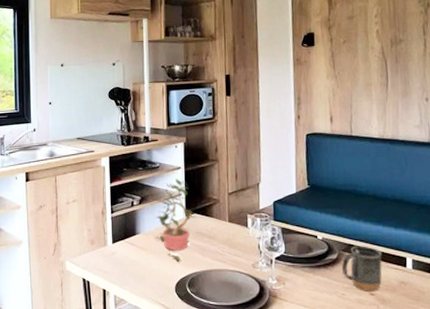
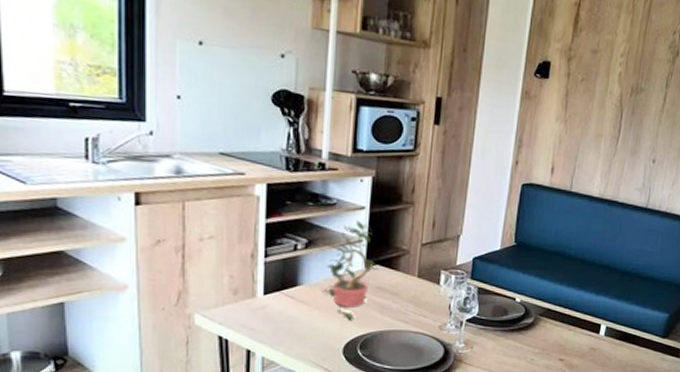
mug: present [341,246,382,291] -> none [534,310,579,357]

